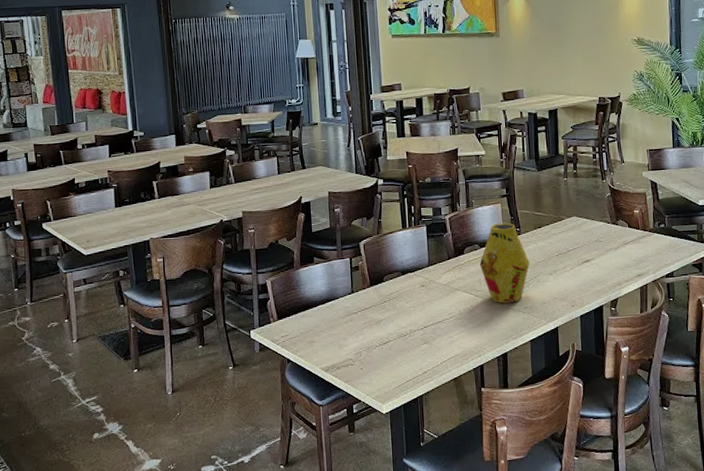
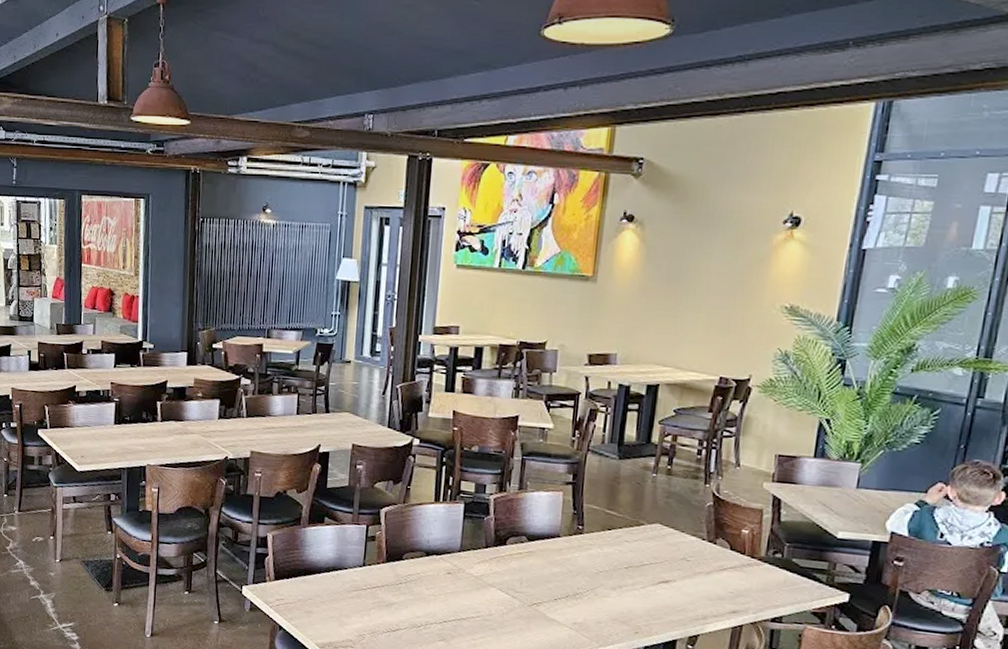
vase: present [479,223,530,304] -> none [523,515,589,615]

